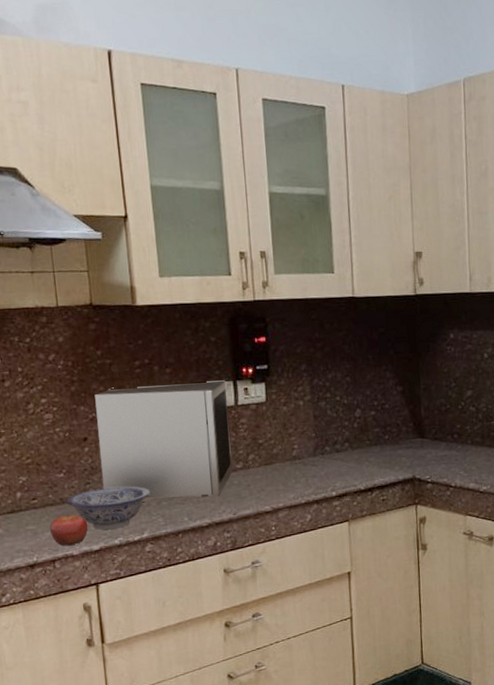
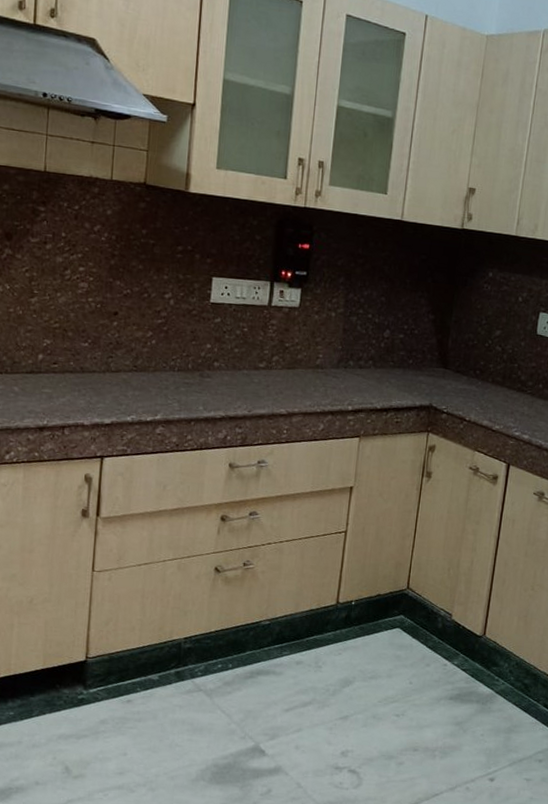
fruit: present [49,510,89,546] -> none [64,380,104,416]
bowl: present [66,486,151,530] -> none [86,363,171,406]
microwave: present [95,380,237,499] -> none [125,268,264,390]

